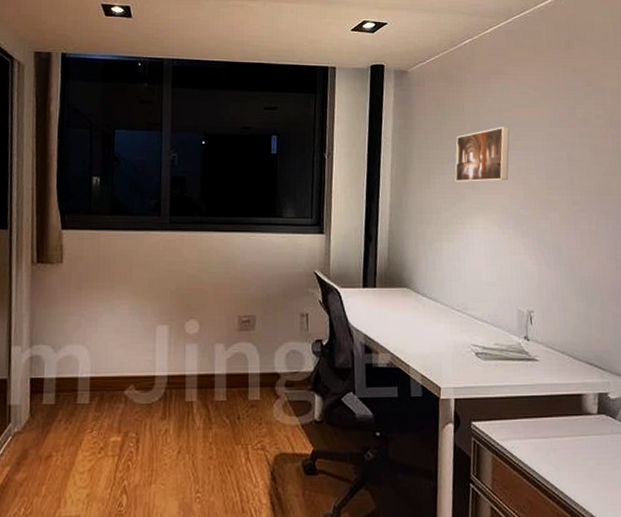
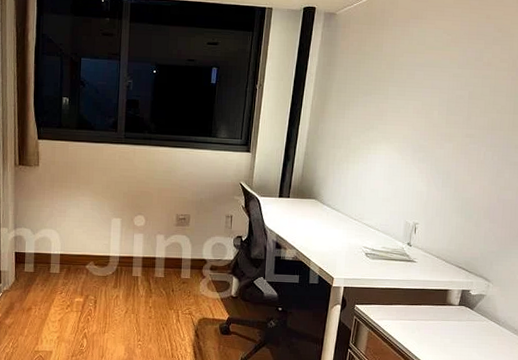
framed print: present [455,127,510,182] -> none [366,67,421,115]

